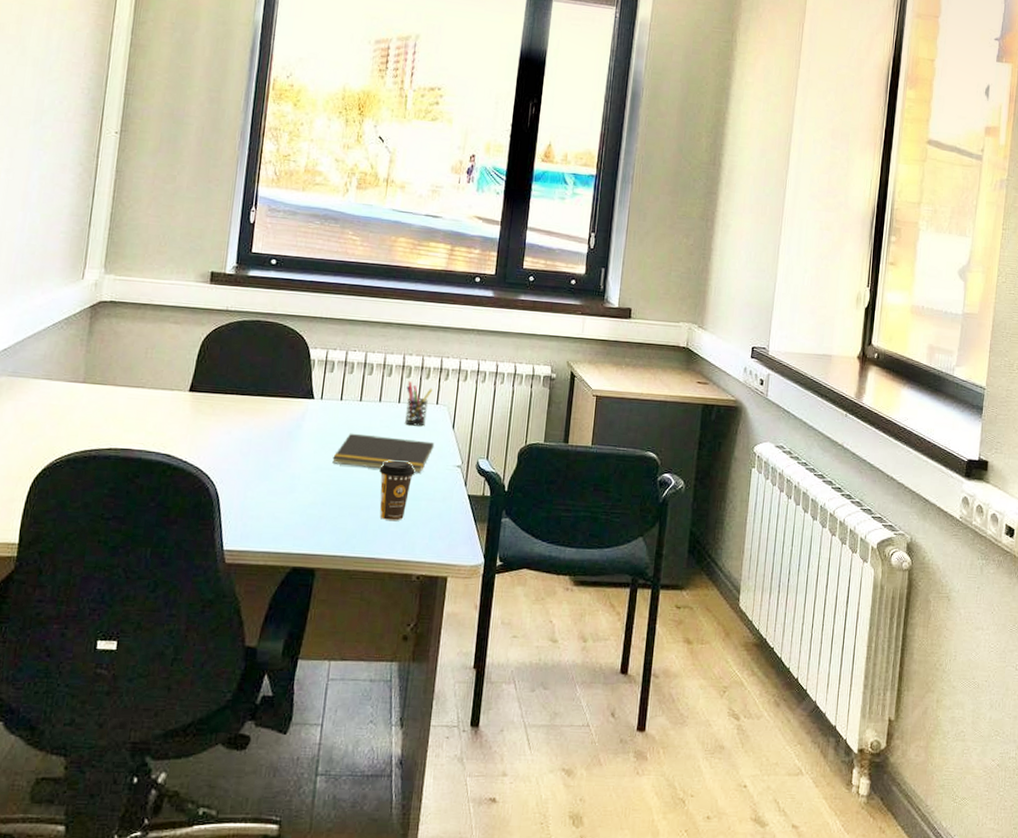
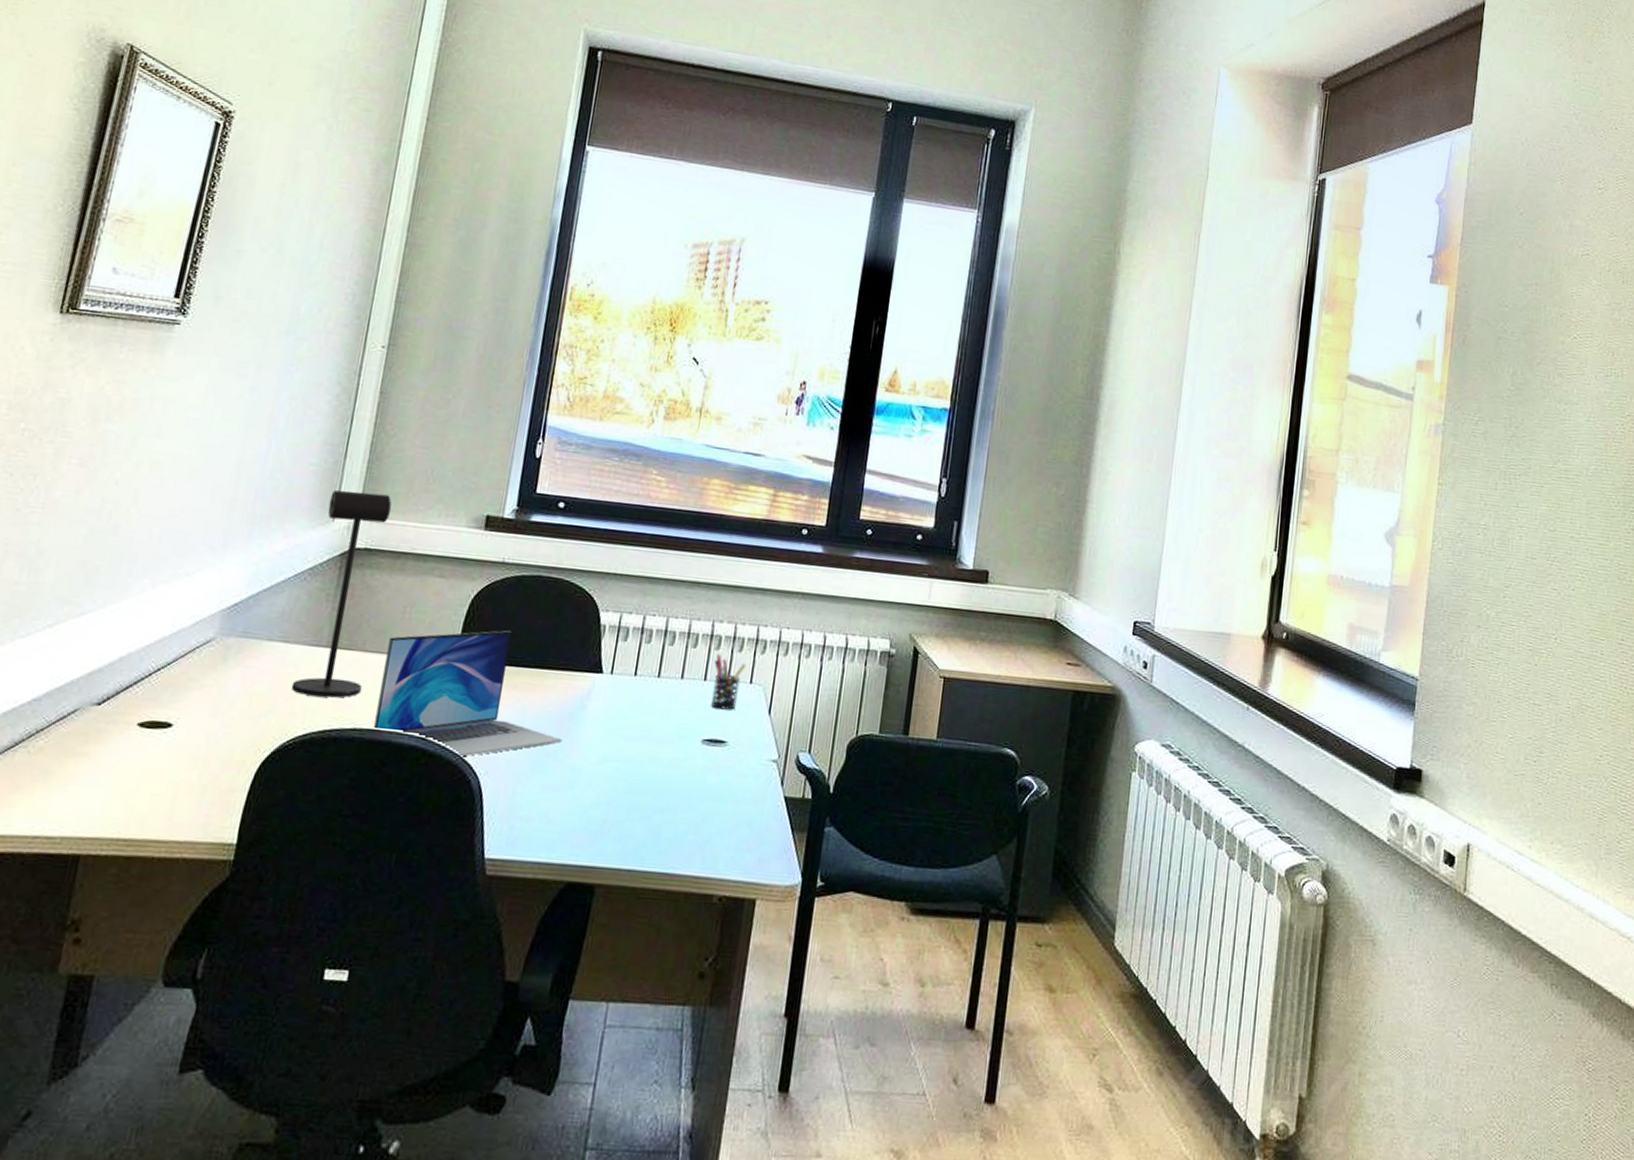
desk lamp: none [56,253,131,424] -> present [291,490,392,698]
laptop: none [126,366,283,470] -> present [374,630,563,758]
notepad: present [332,433,435,473] -> none [621,716,746,769]
coffee cup: present [379,460,415,522] -> none [676,751,721,828]

